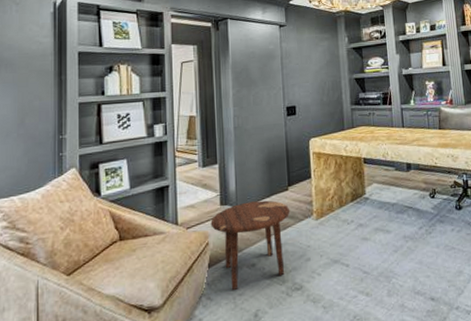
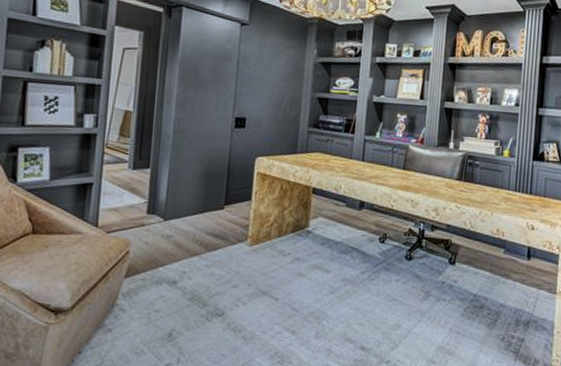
side table: present [210,200,290,290] -> none [133,214,223,305]

